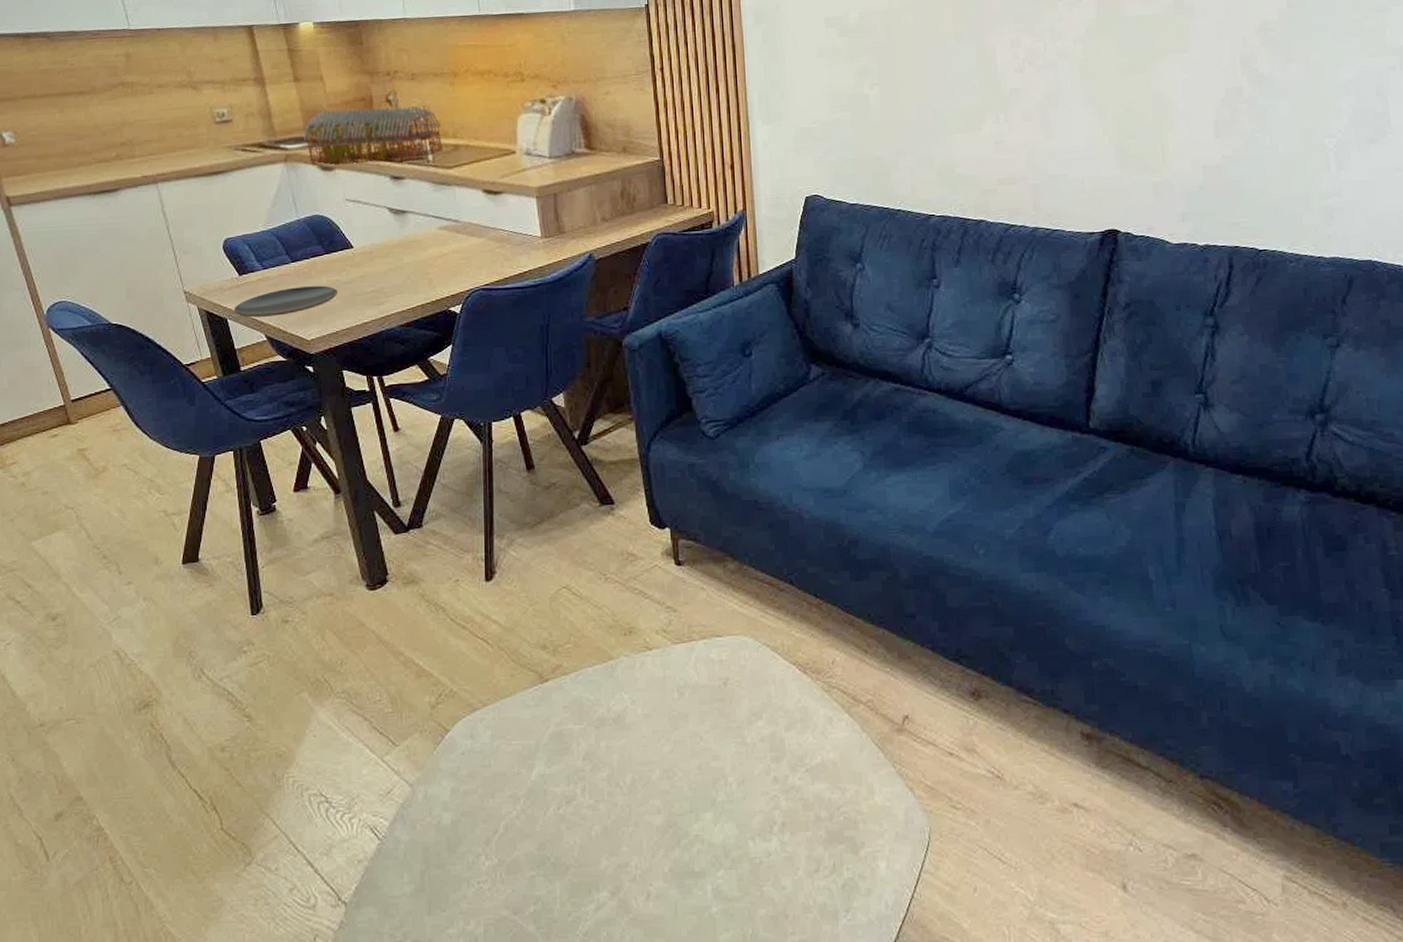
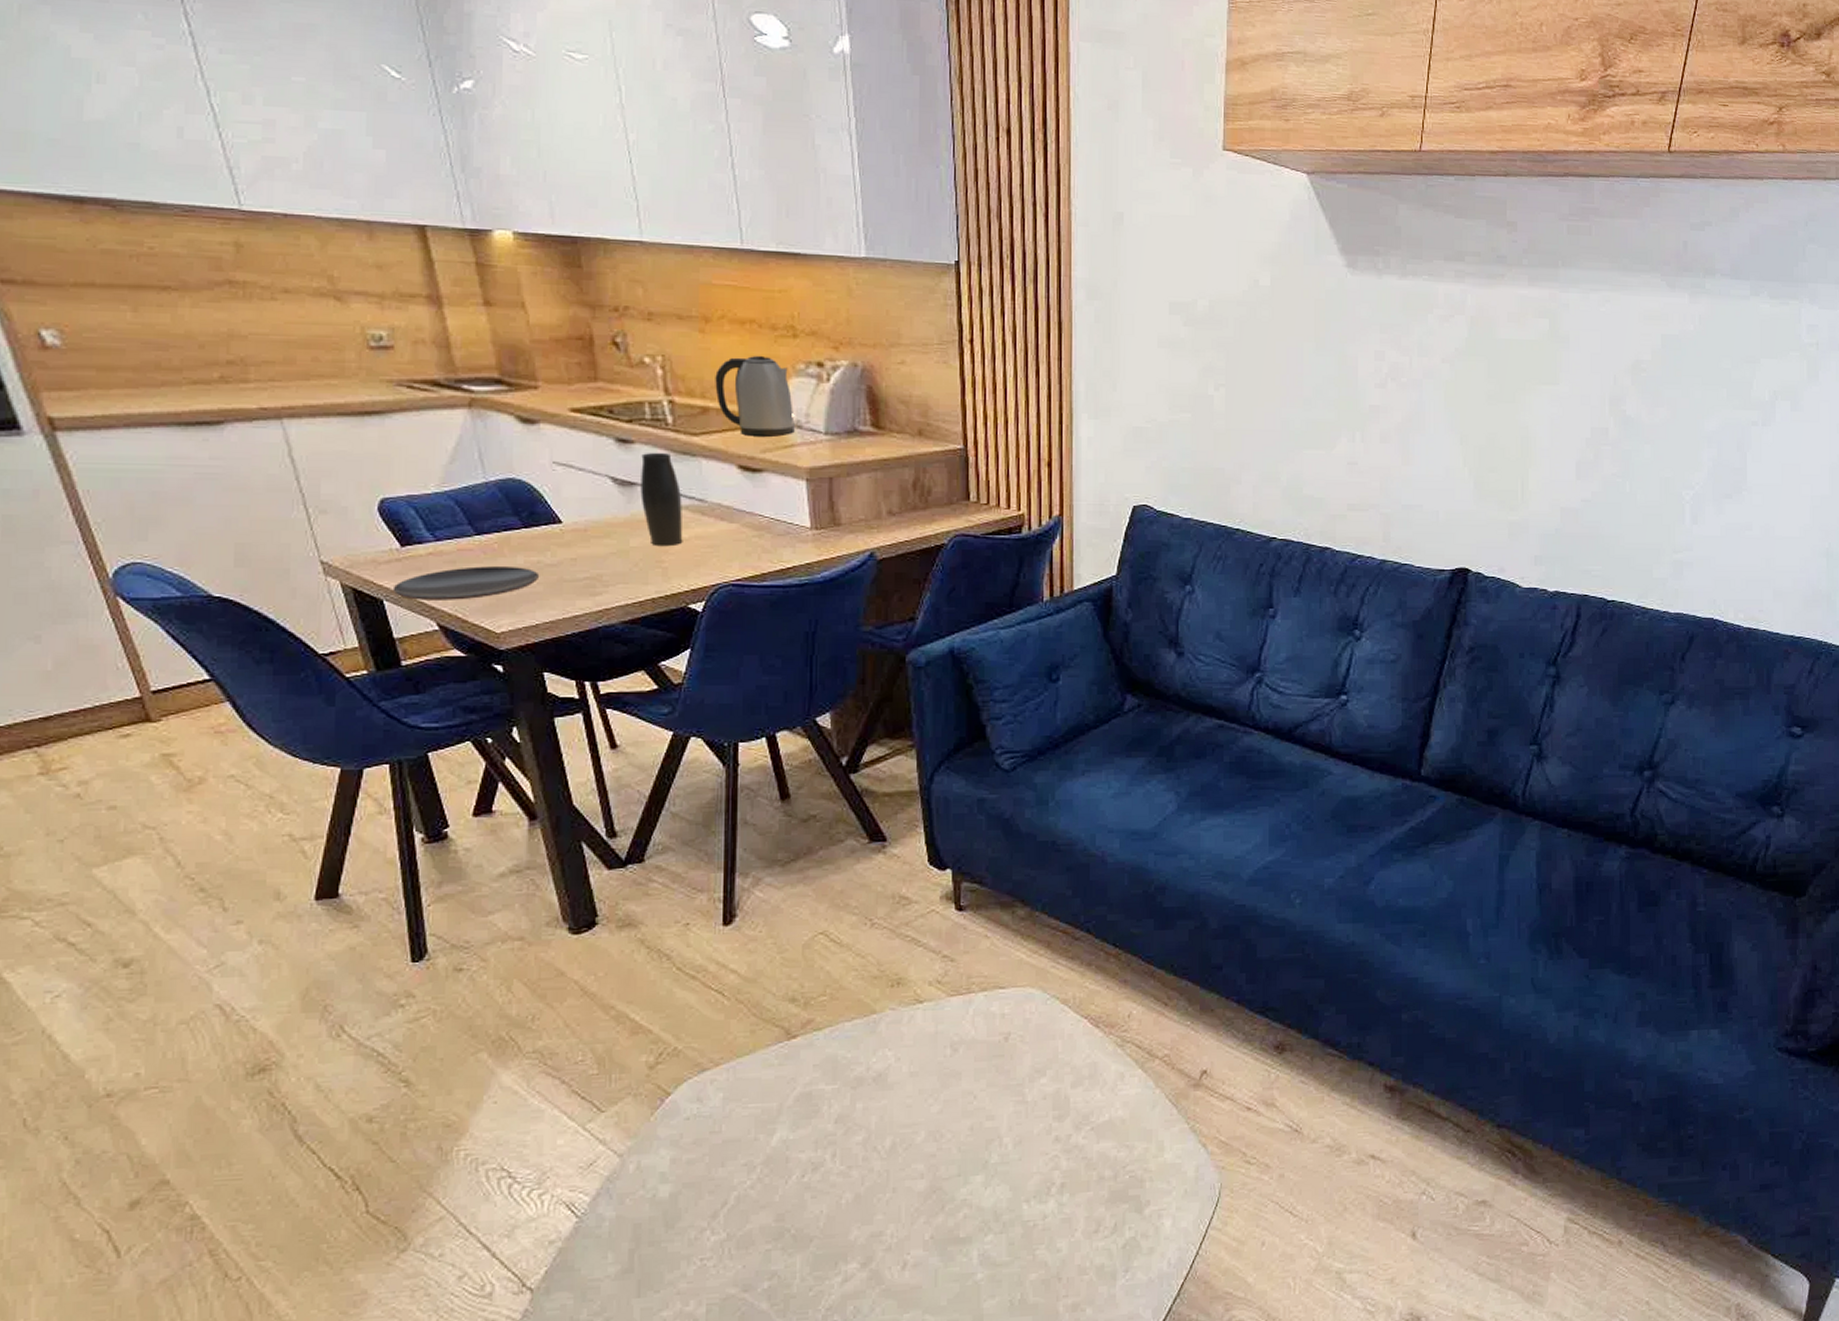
architectural model: present [304,107,443,165] -> none [496,347,687,422]
vase: none [410,184,444,262] -> present [640,452,683,547]
kettle: none [463,98,525,165] -> present [715,355,795,437]

